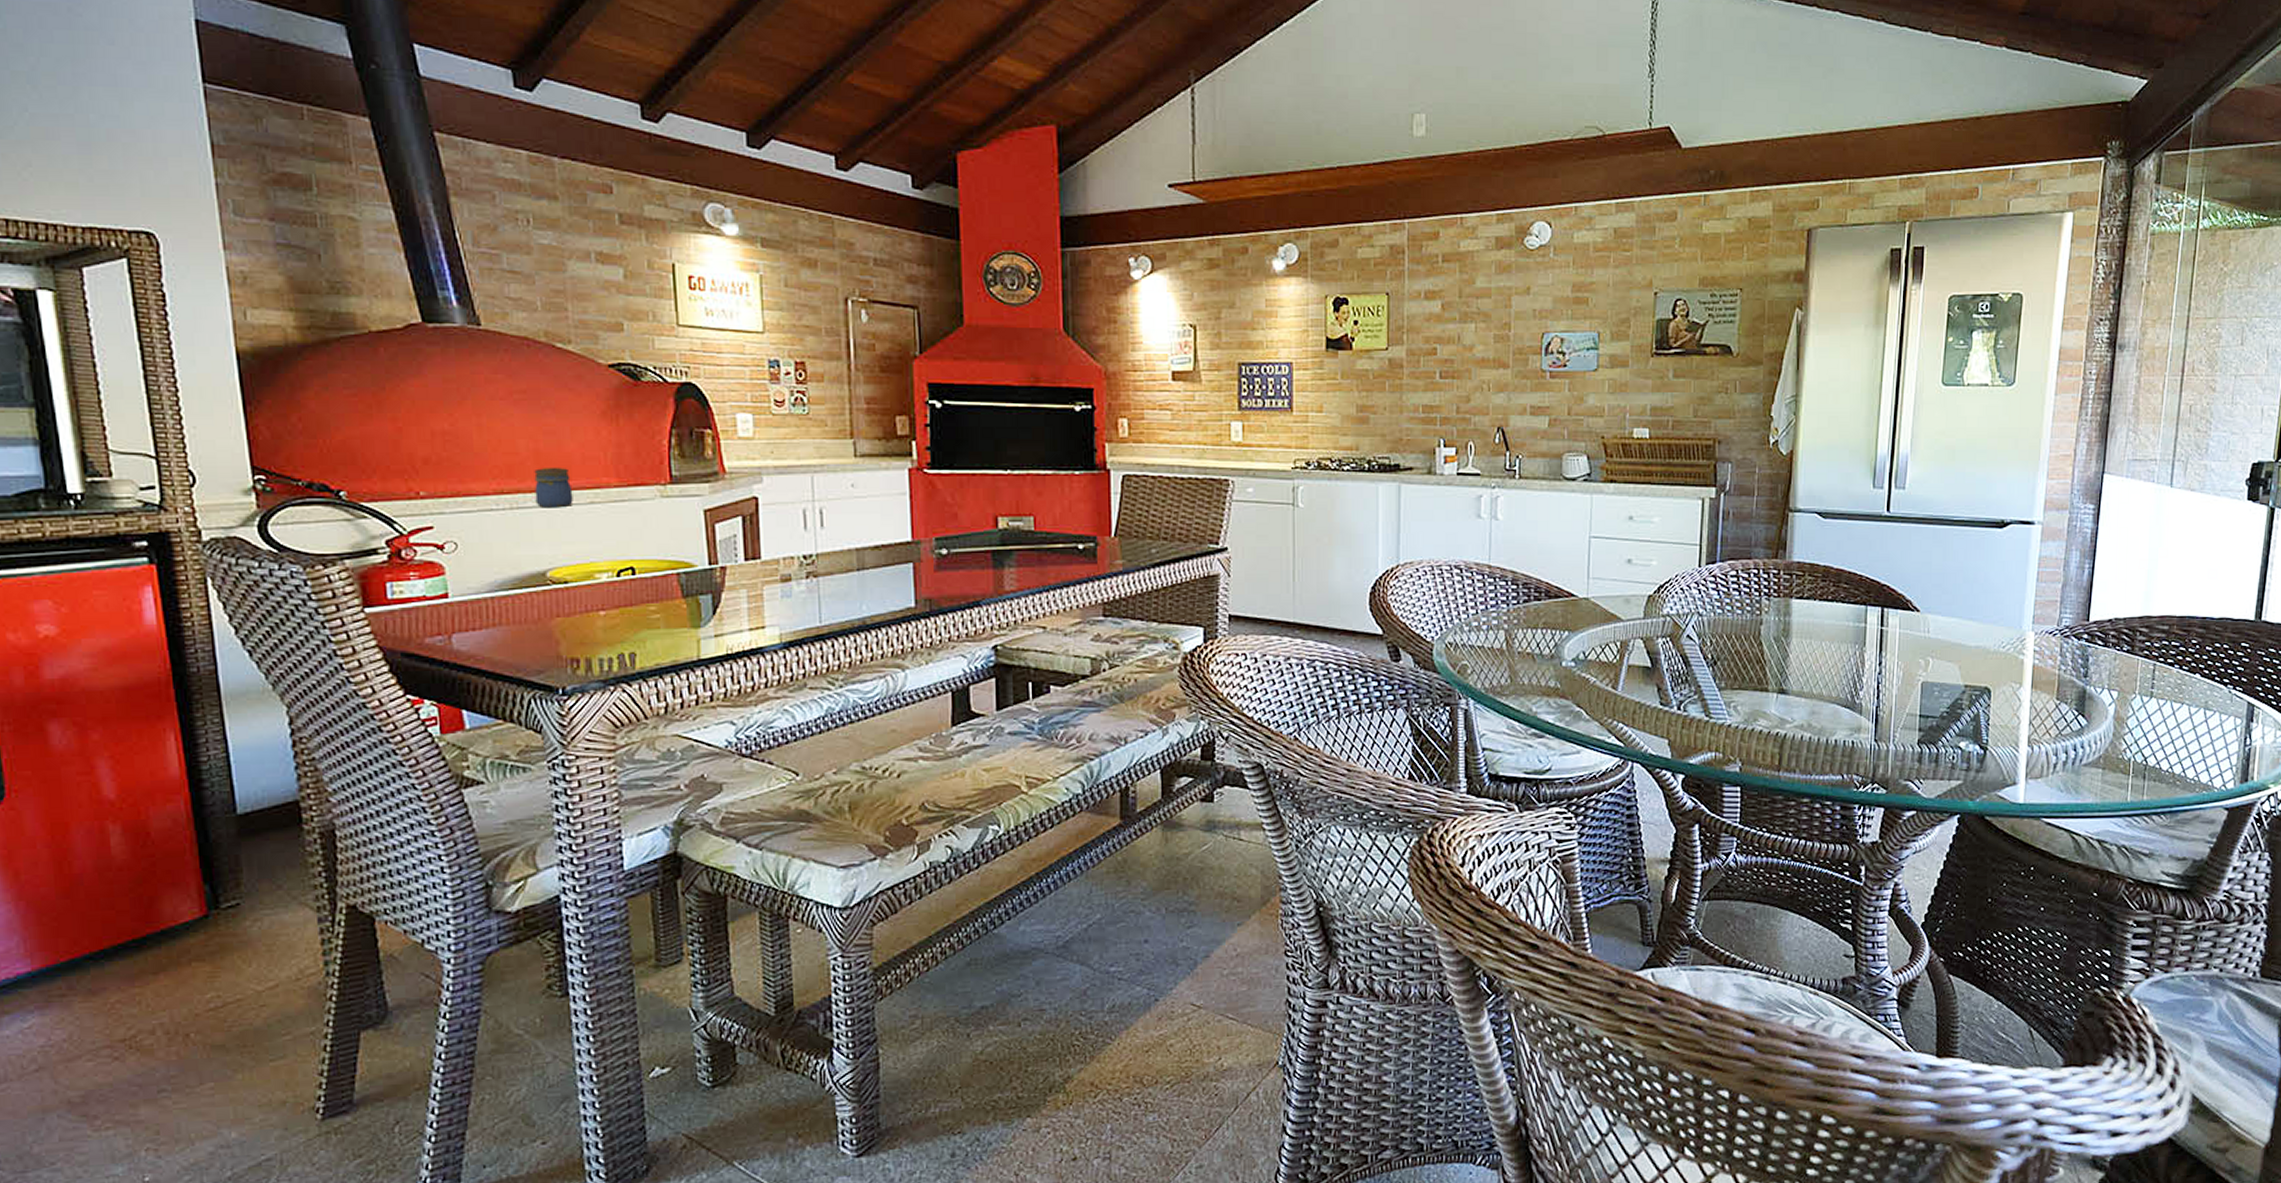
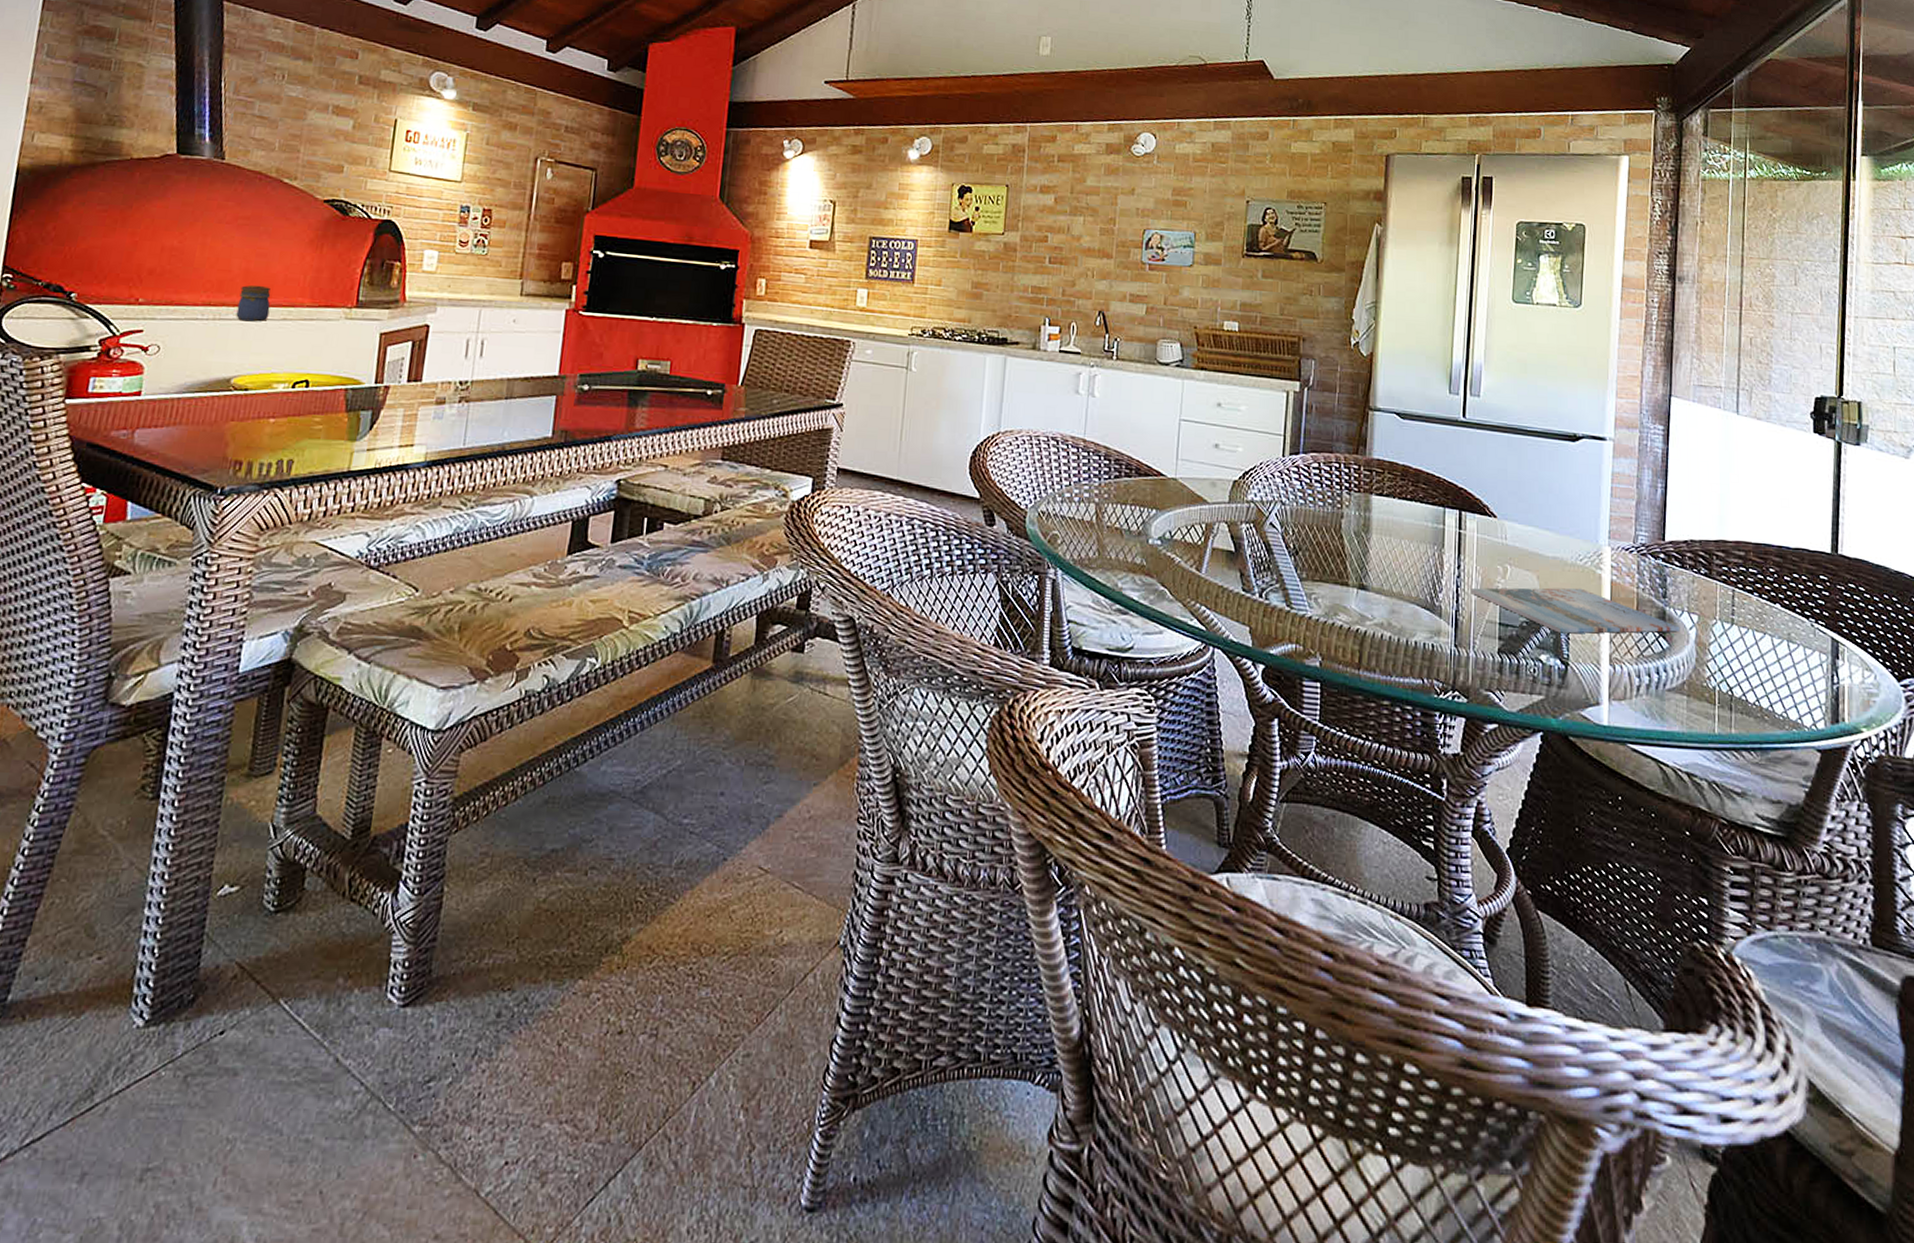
magazine: none [1891,674,2100,720] -> present [1470,587,1680,634]

